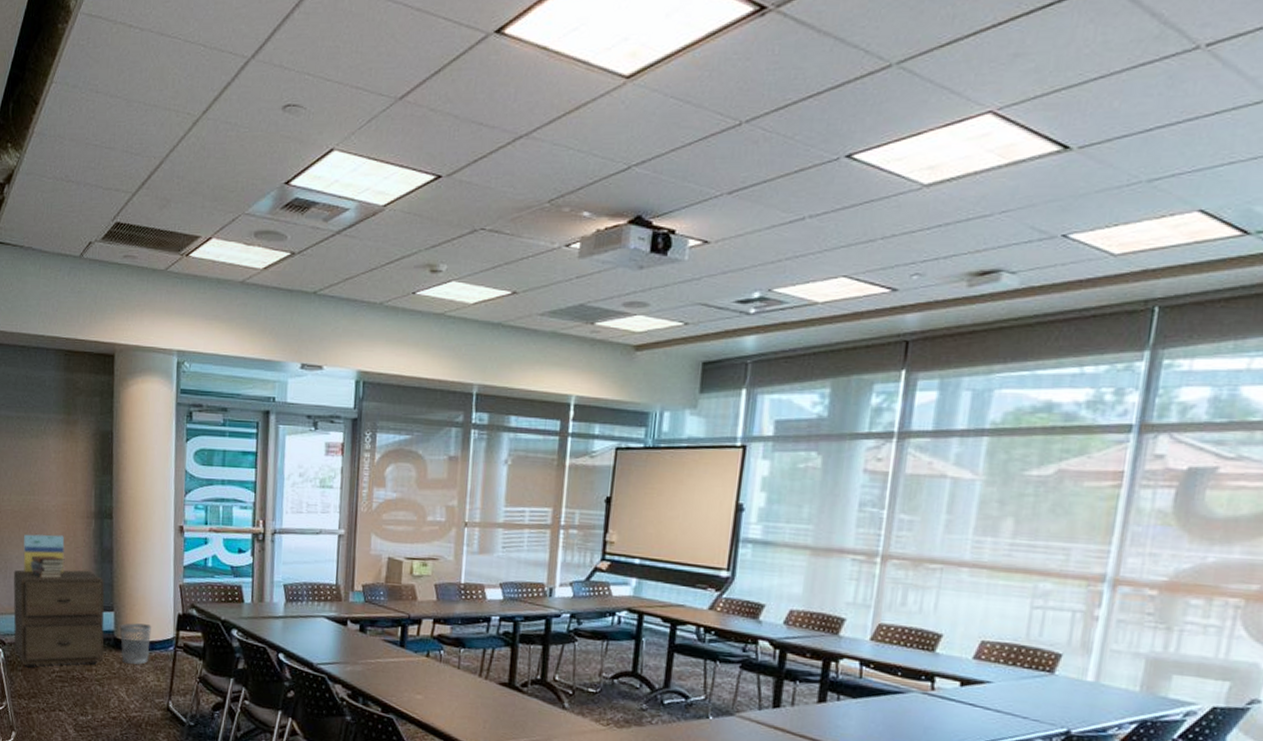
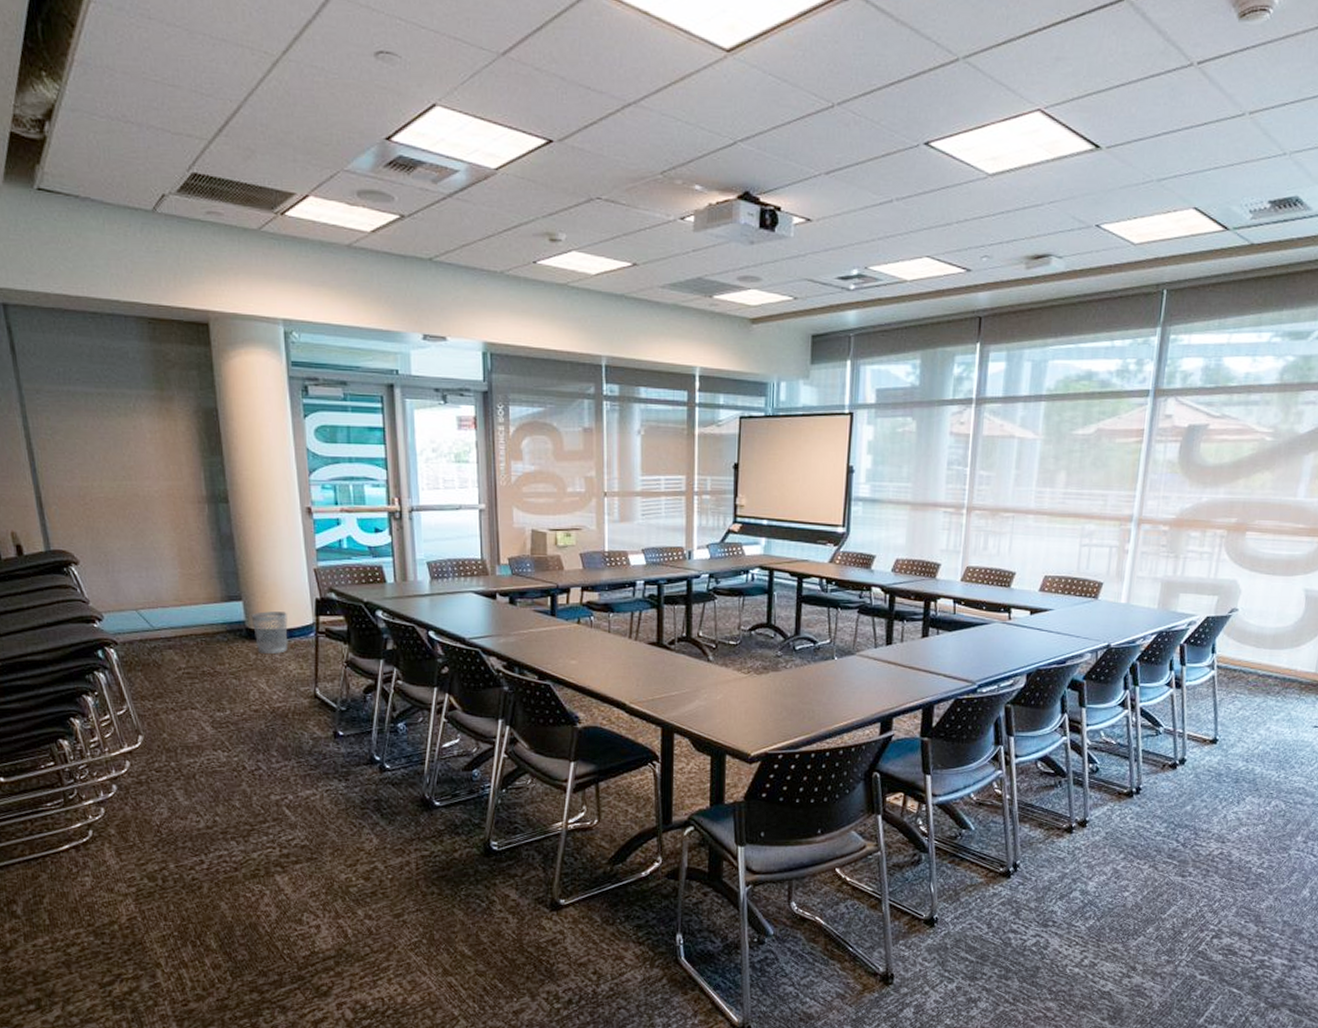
filing cabinet: present [13,569,104,668] -> none [116,559,236,667]
architectural model: present [23,534,65,573] -> none [125,522,177,565]
book stack: present [31,555,65,579] -> none [136,545,178,570]

